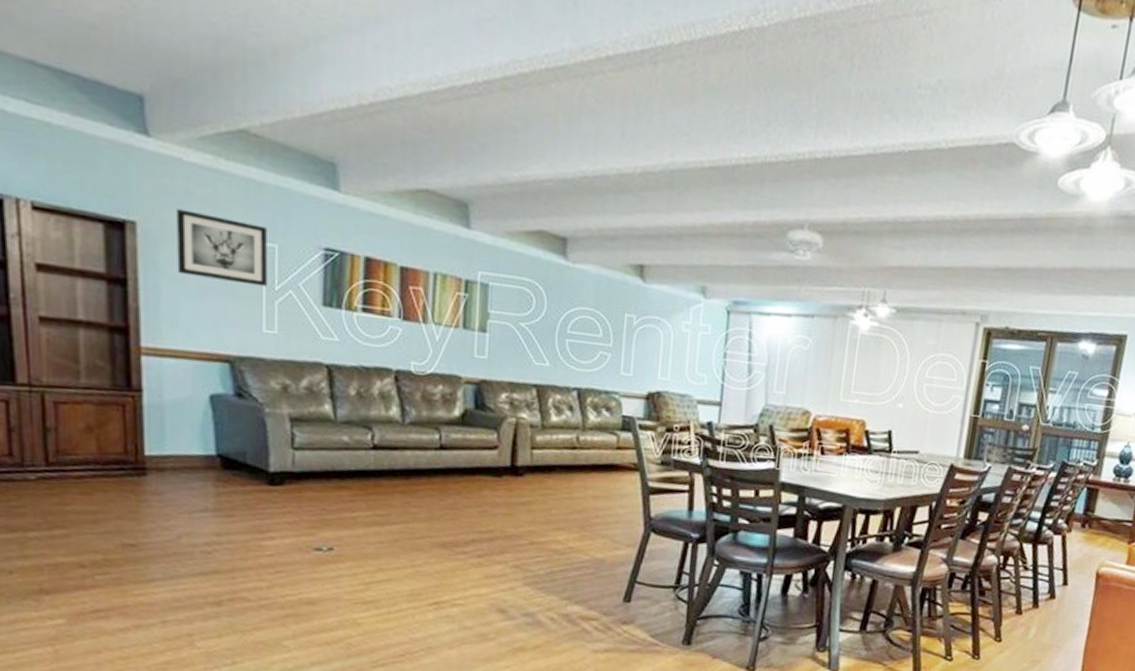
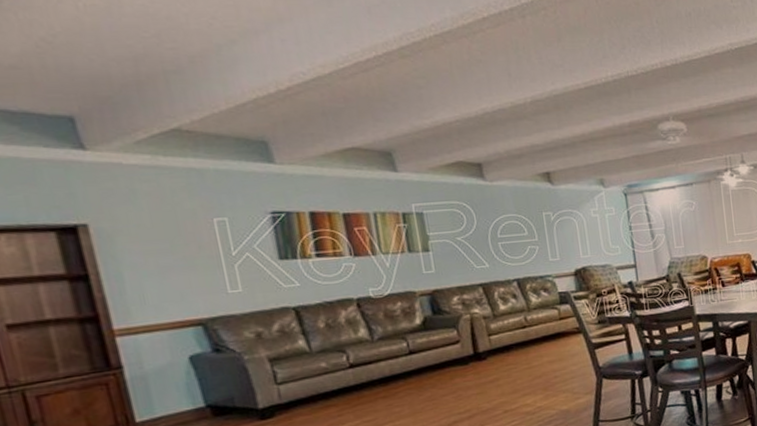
wall art: present [176,208,267,287] -> none [125,204,224,260]

